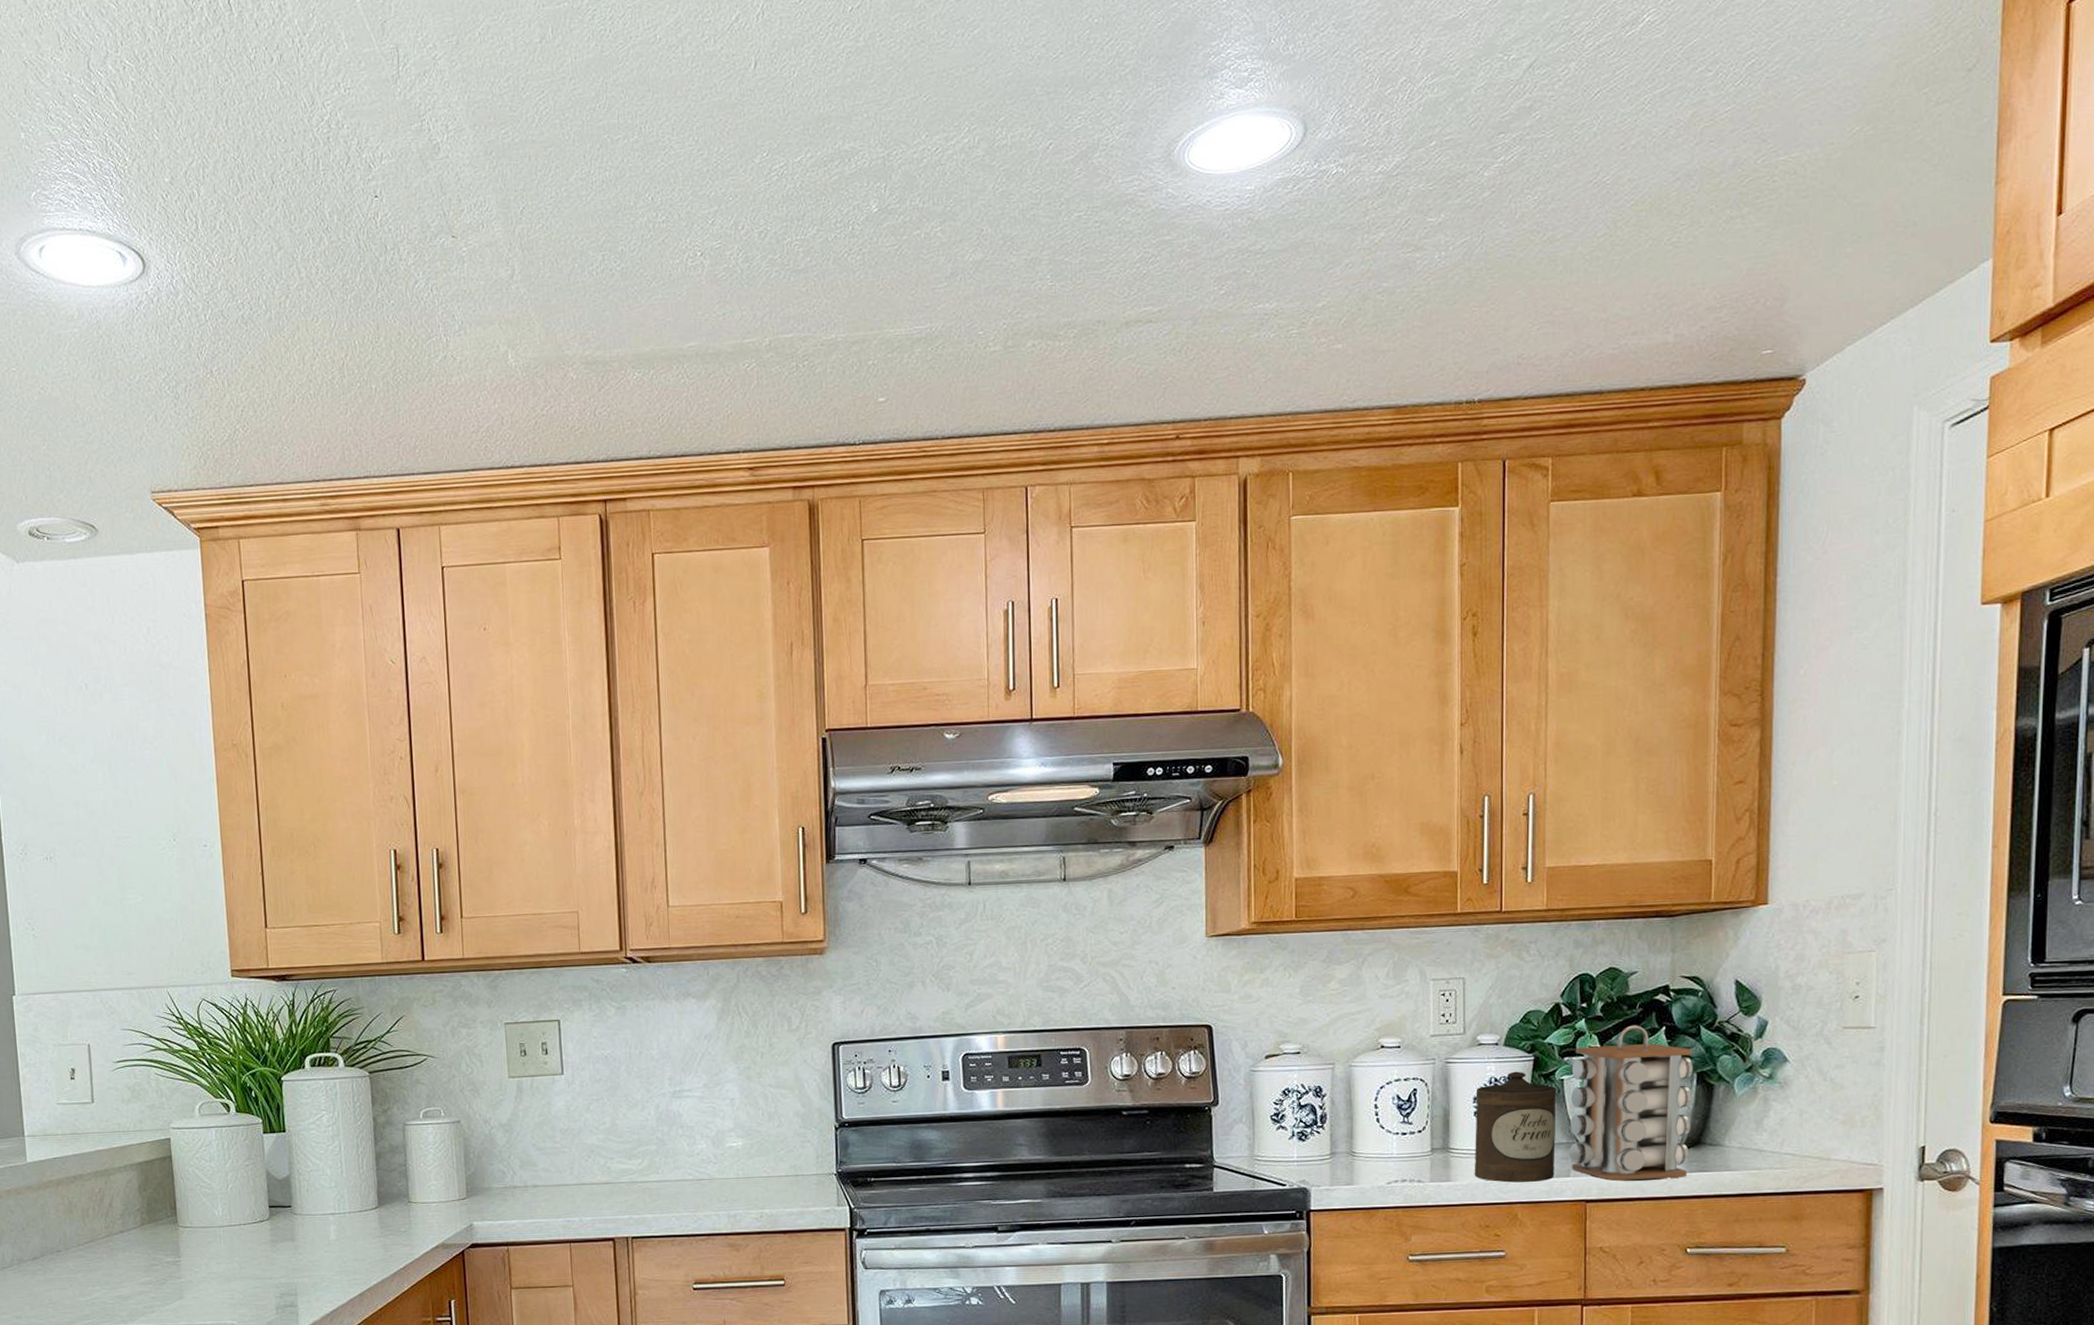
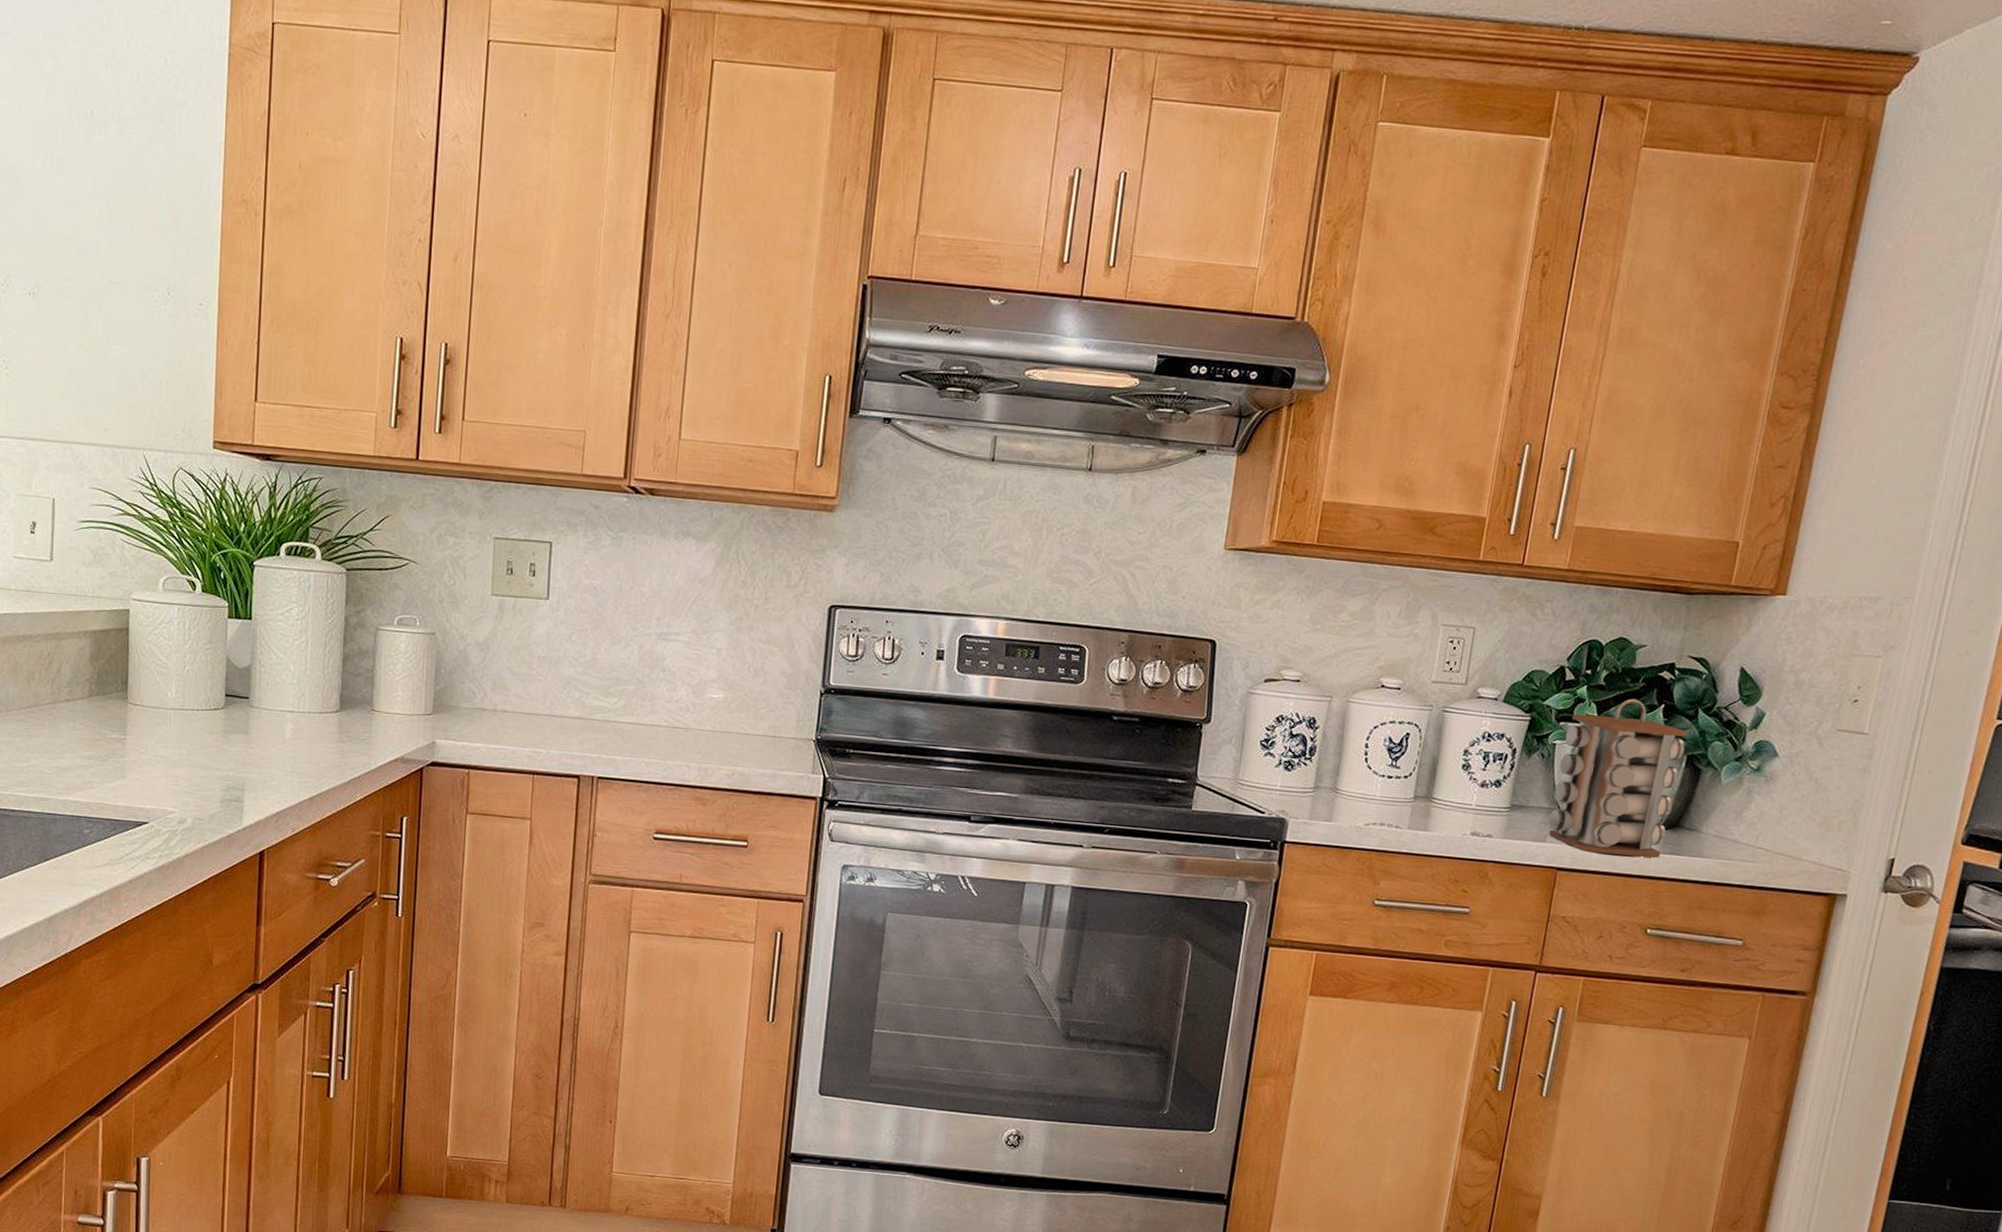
canister: present [1475,1071,1556,1183] -> none [1453,729,1547,844]

